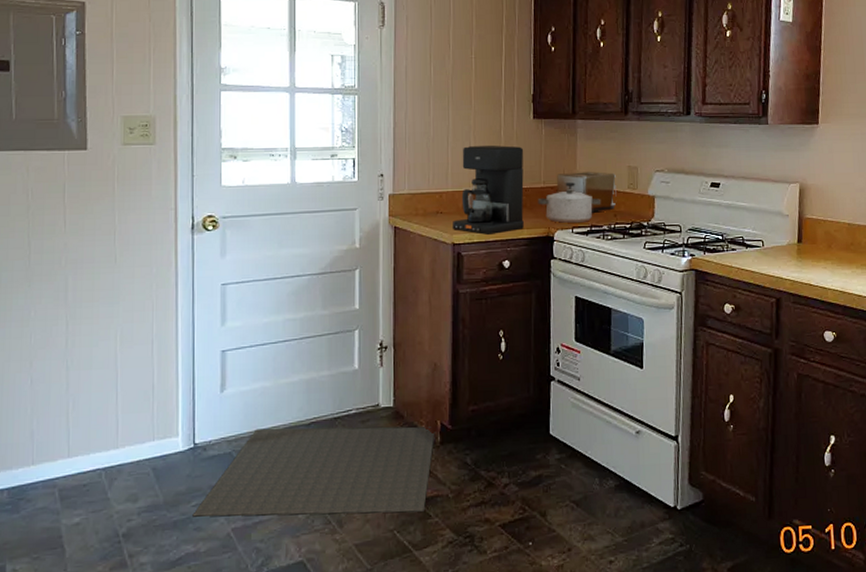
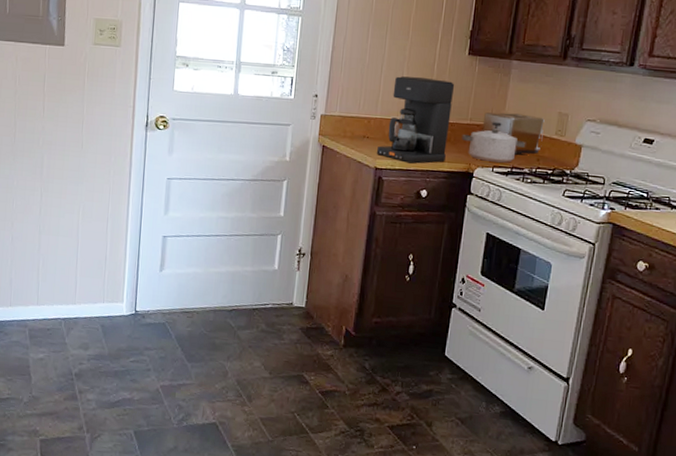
doormat: present [192,426,435,517] -> none [130,307,340,402]

